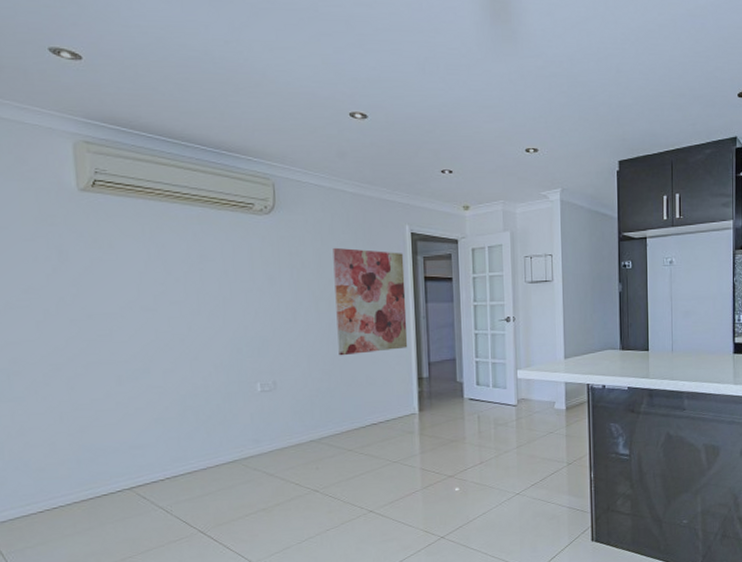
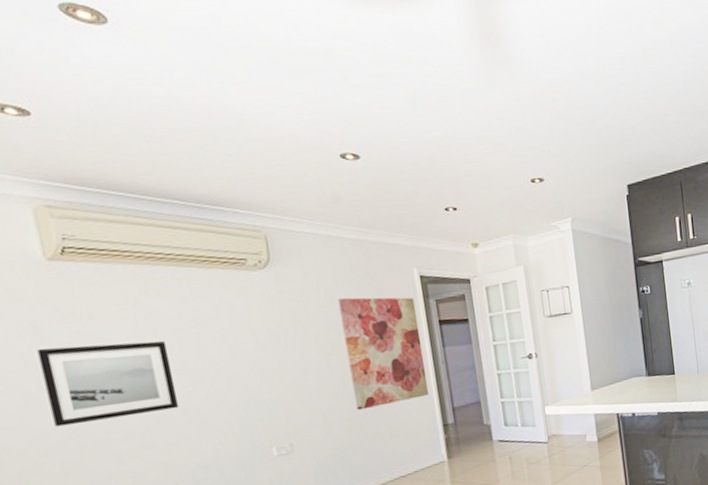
wall art: none [60,270,178,344] -> present [37,341,180,427]

